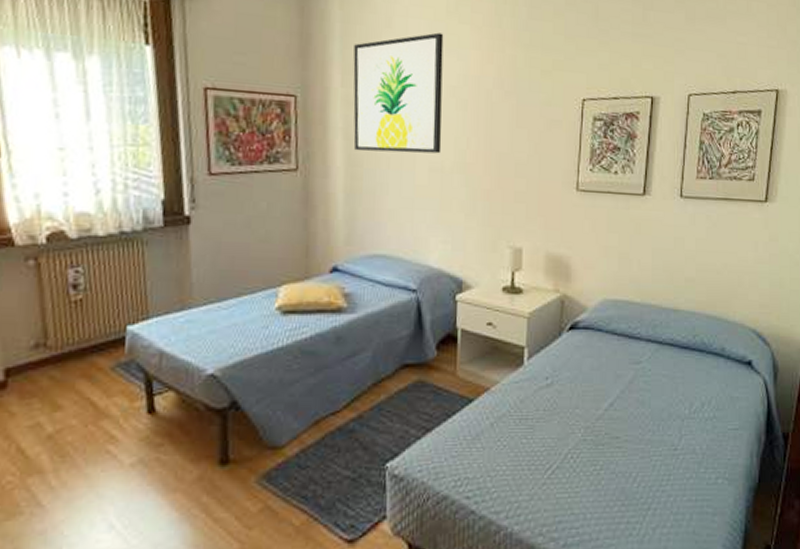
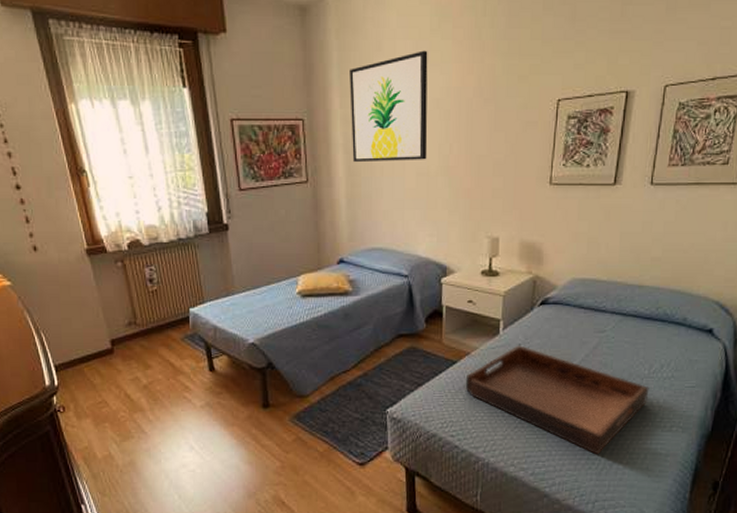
serving tray: none [483,379,691,517] -> present [465,345,649,455]

